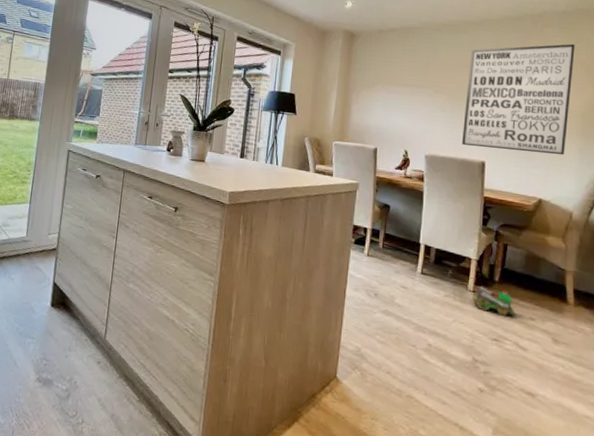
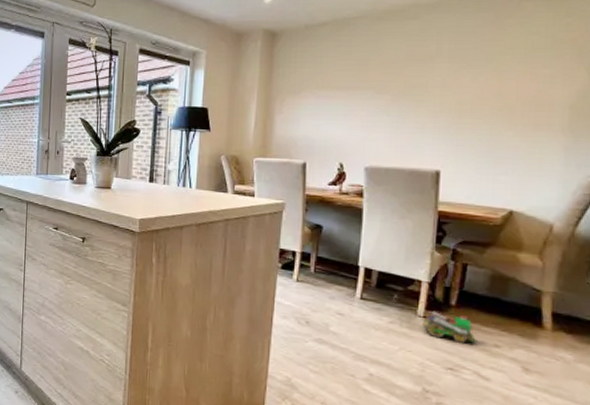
wall art: present [462,43,575,156] -> none [411,18,564,158]

